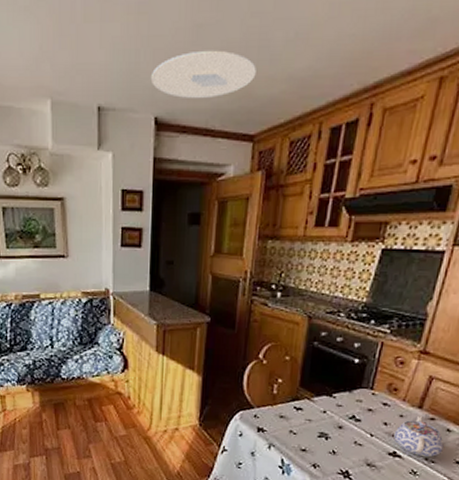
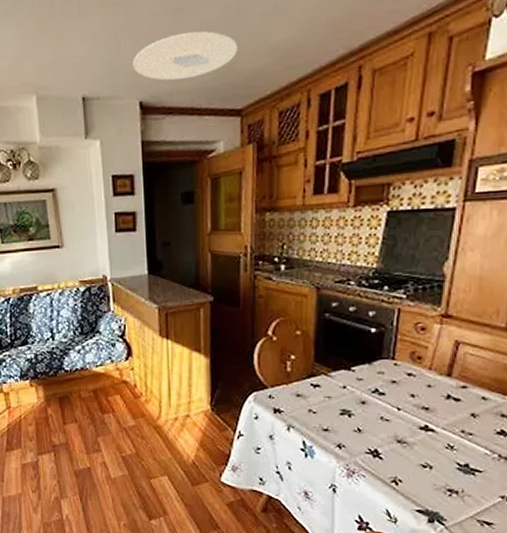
teapot: present [394,415,444,458] -> none [423,384,480,430]

